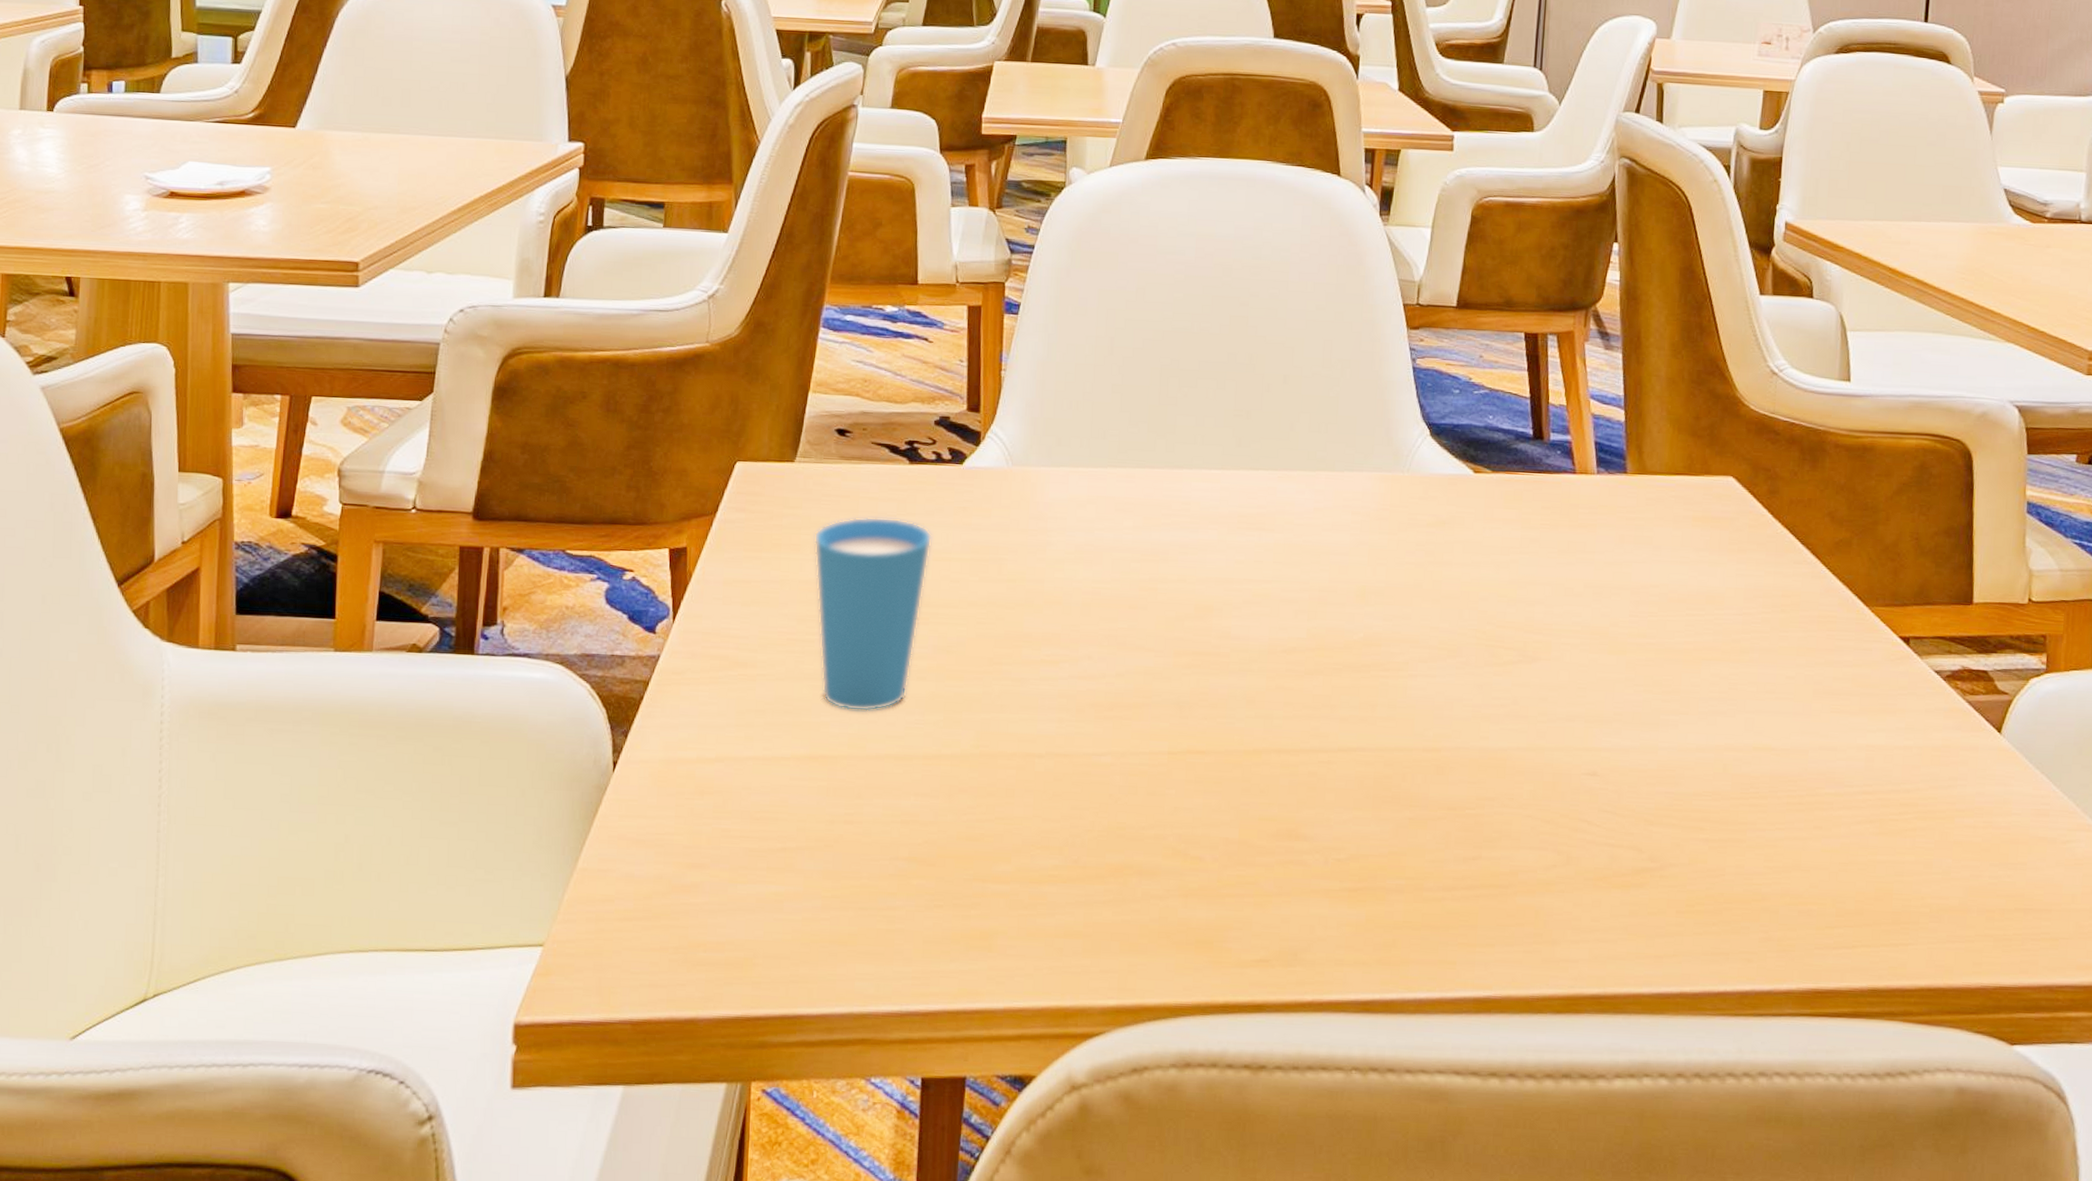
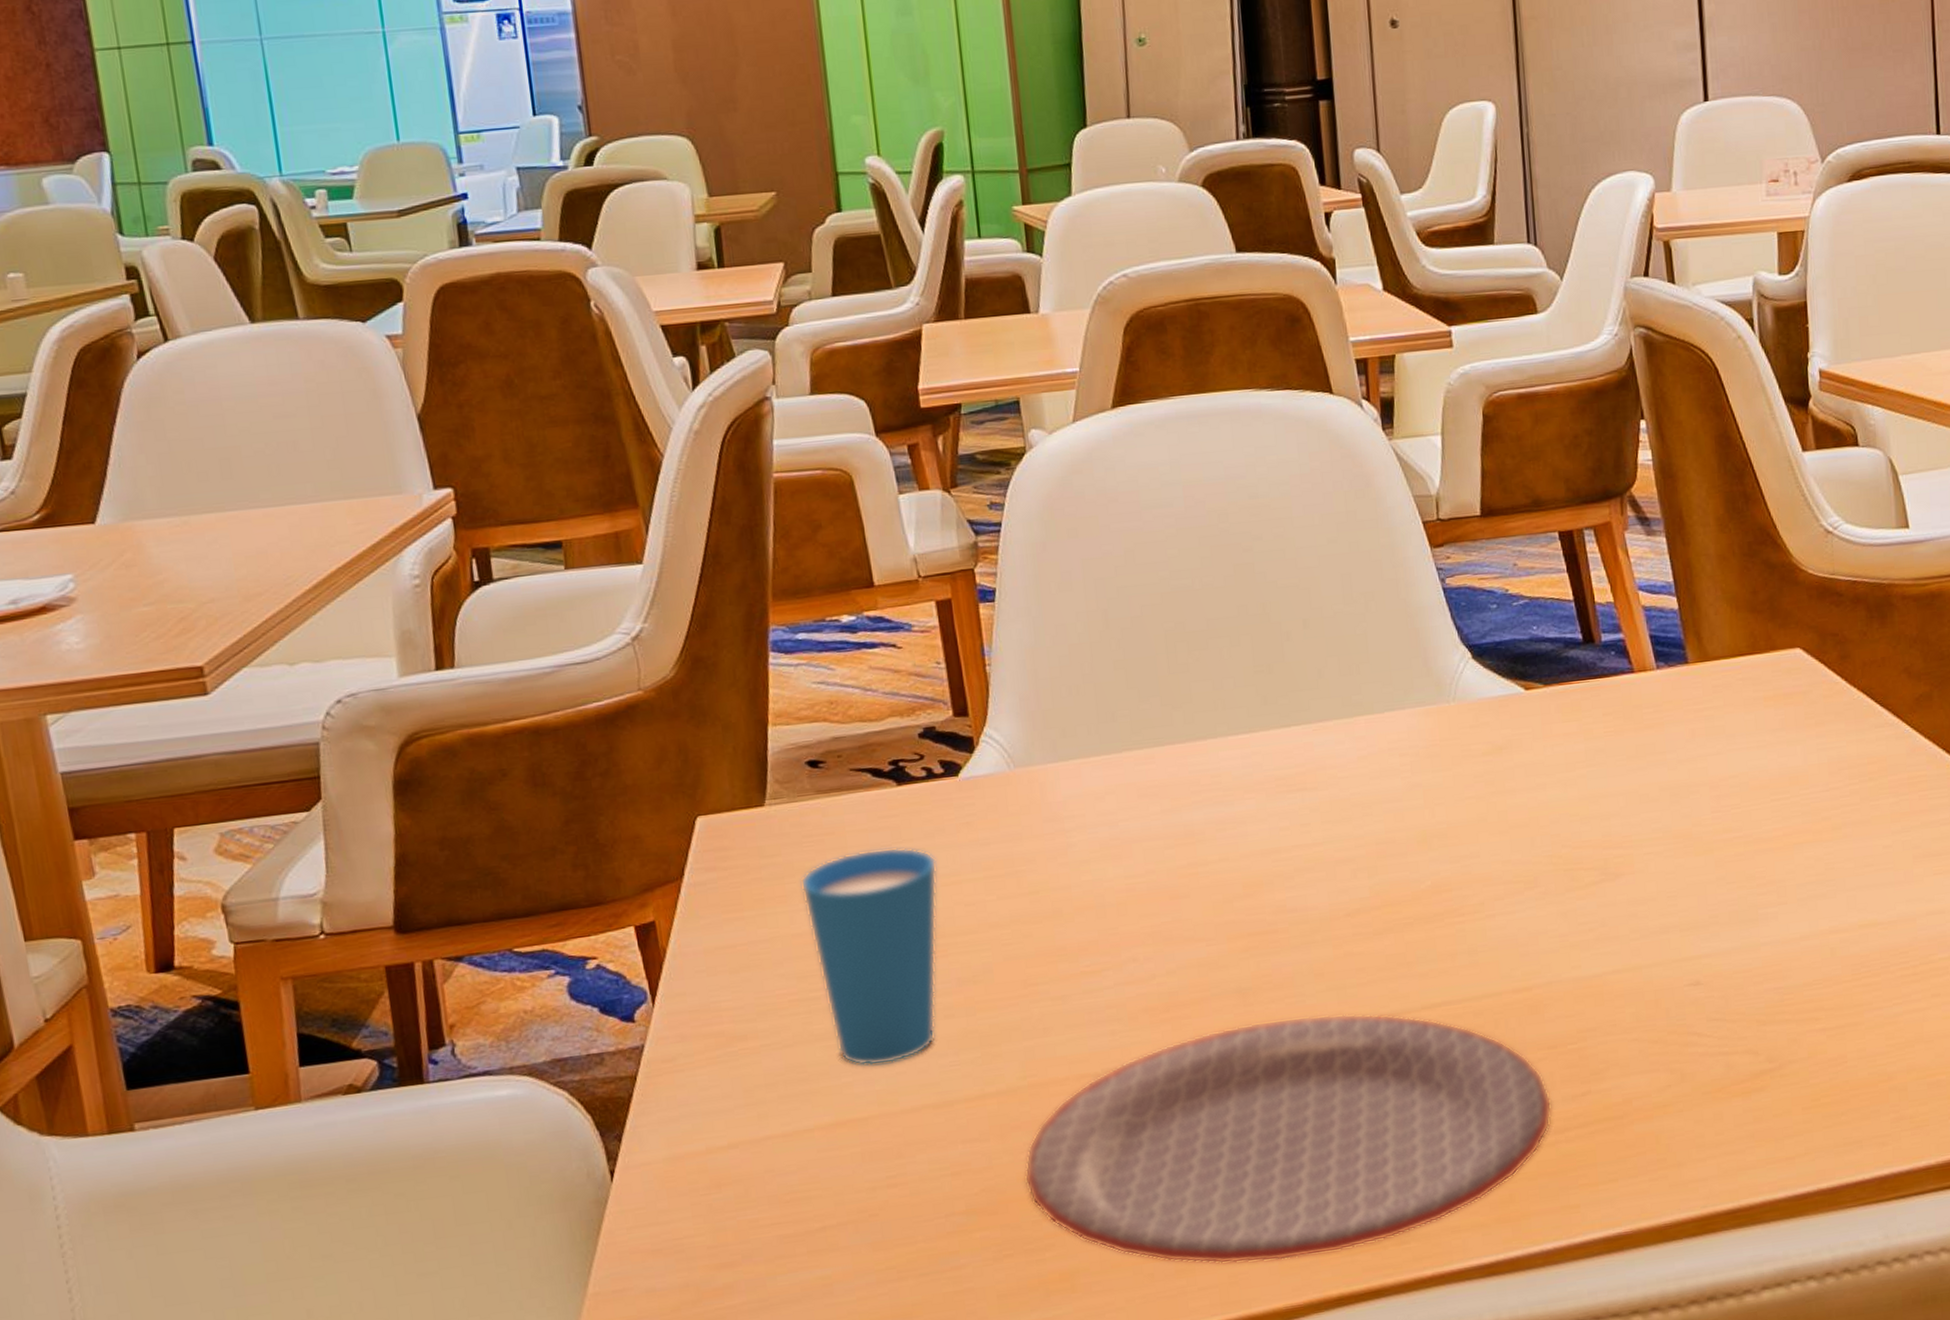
plate: none [963,734,1444,962] -> present [1024,1013,1552,1264]

